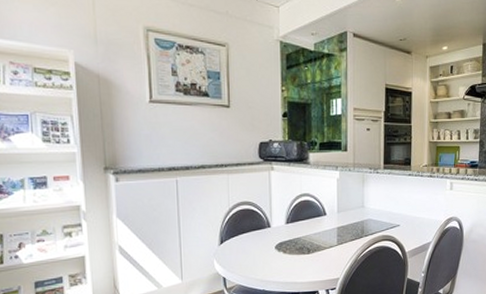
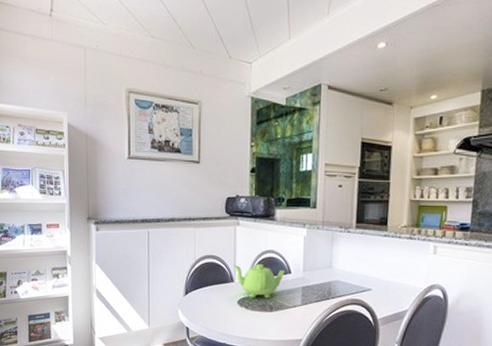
teapot: none [269,207,321,242] -> present [233,263,285,299]

